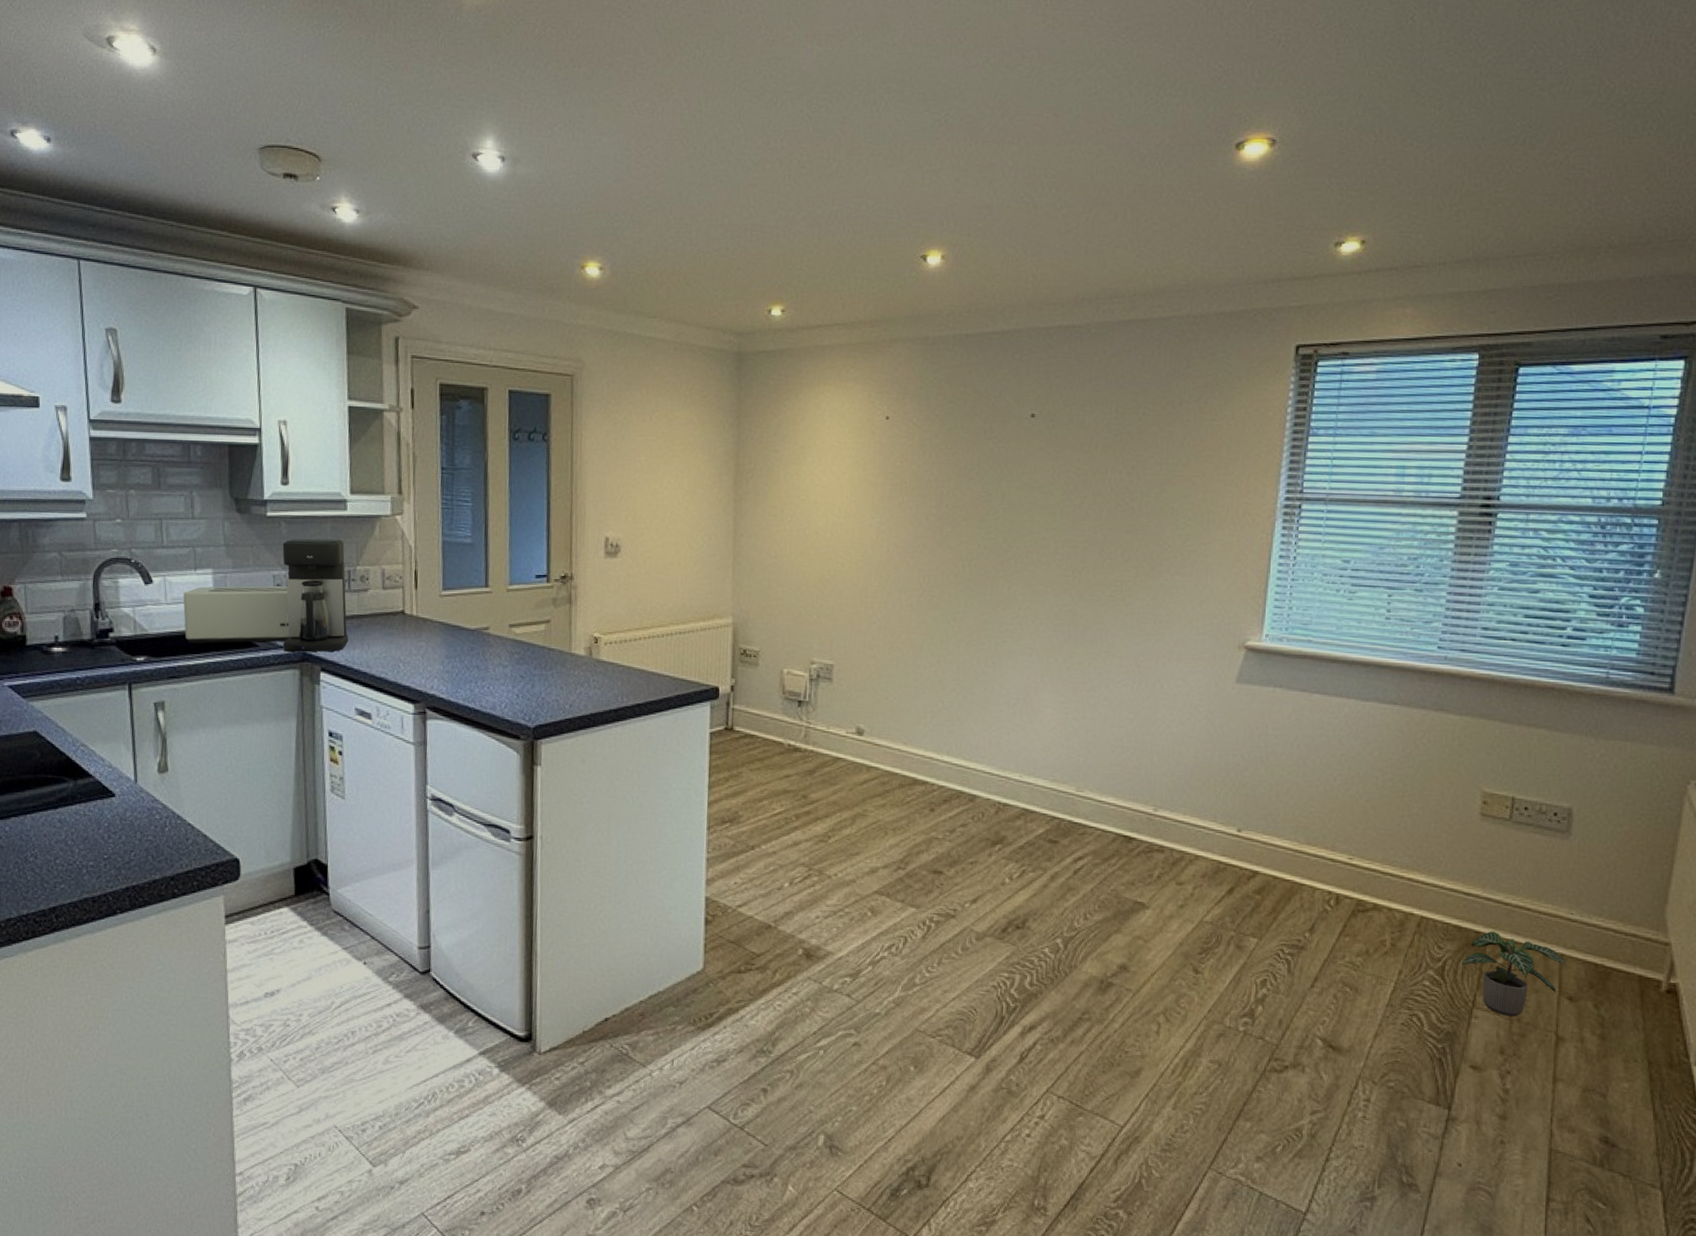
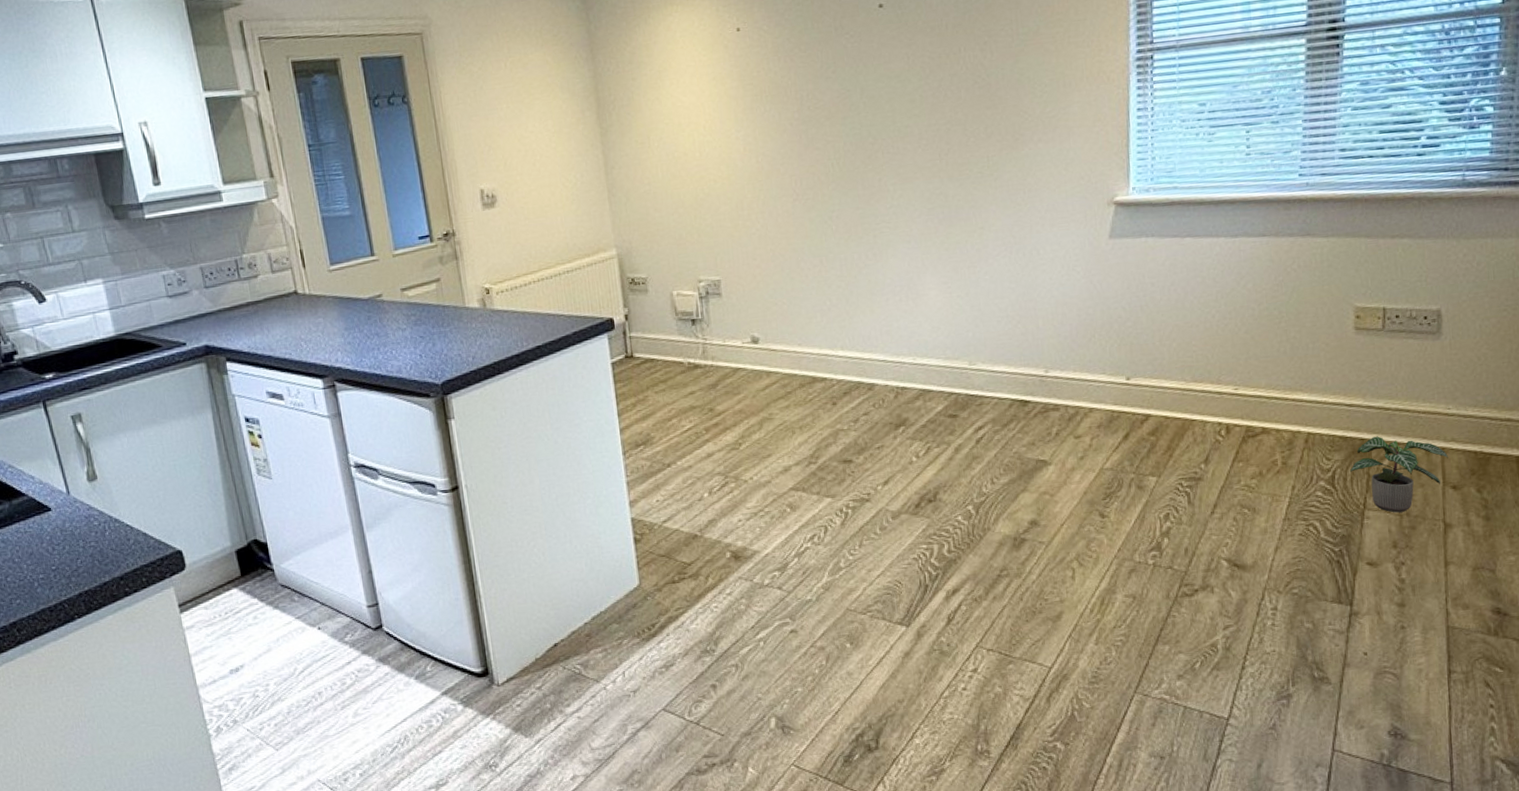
toaster: present [183,586,290,644] -> none [78,284,191,354]
coffee maker: present [282,538,348,653] -> none [166,231,248,348]

